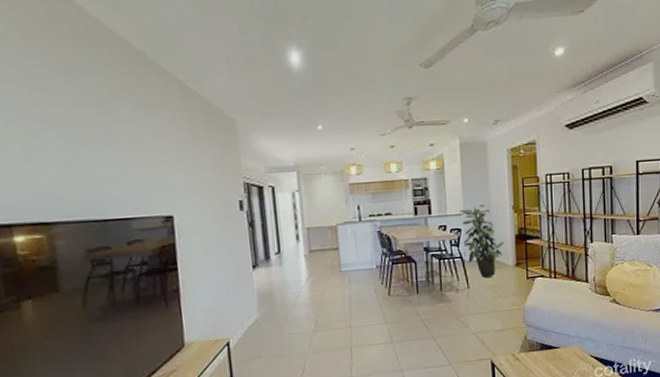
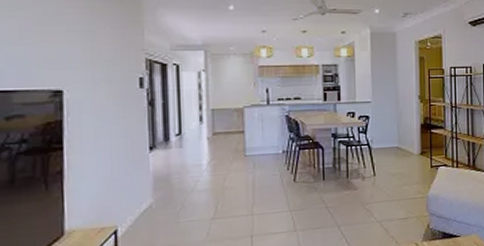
indoor plant: present [458,204,503,277] -> none [367,93,409,165]

